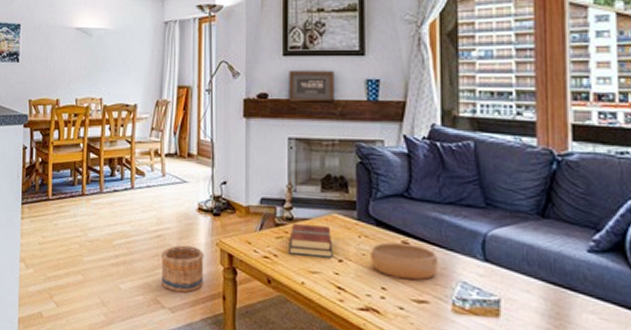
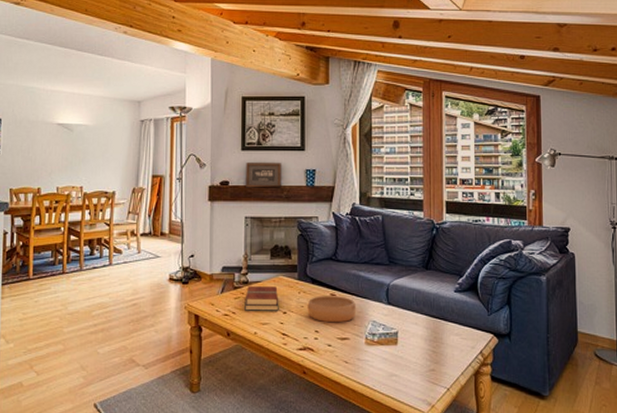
basket: present [161,245,204,293] -> none [136,310,174,351]

